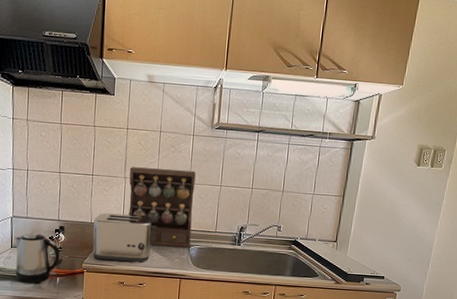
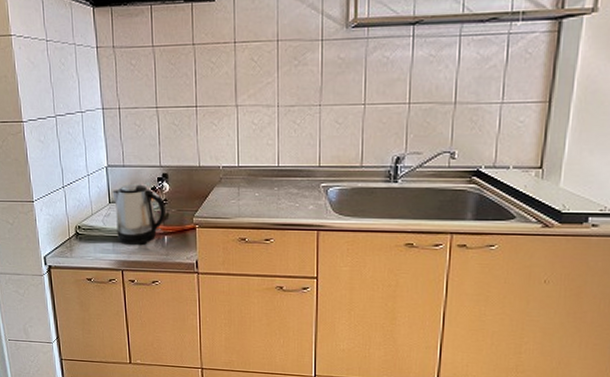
toaster: present [92,213,157,263] -> none [201,153,282,213]
spice rack: present [128,167,196,248] -> none [241,87,329,190]

